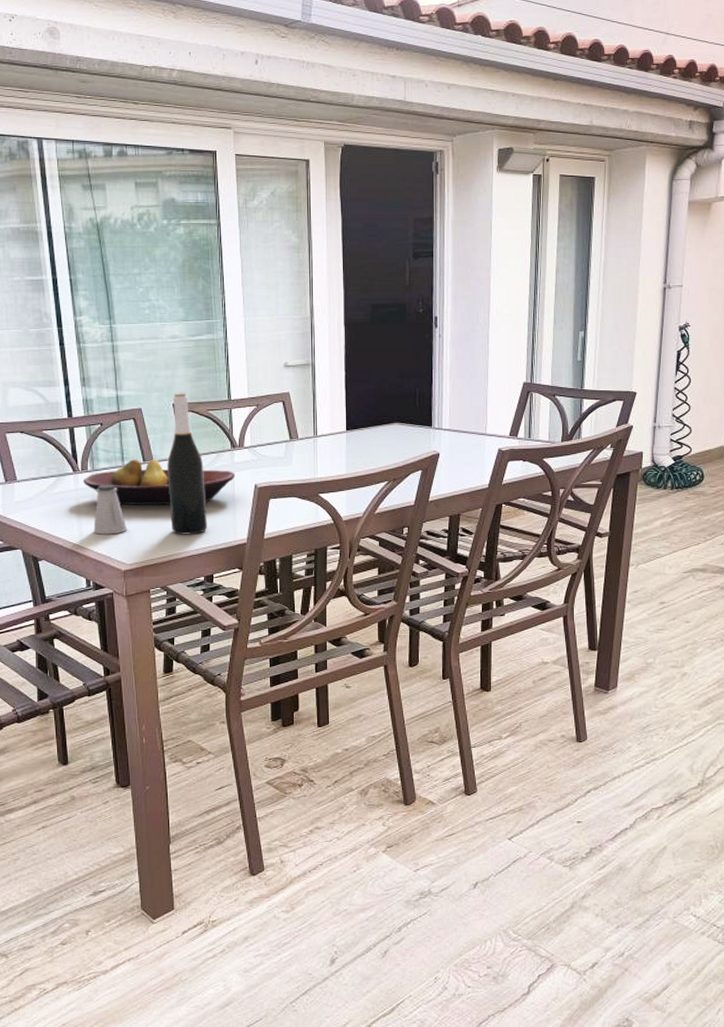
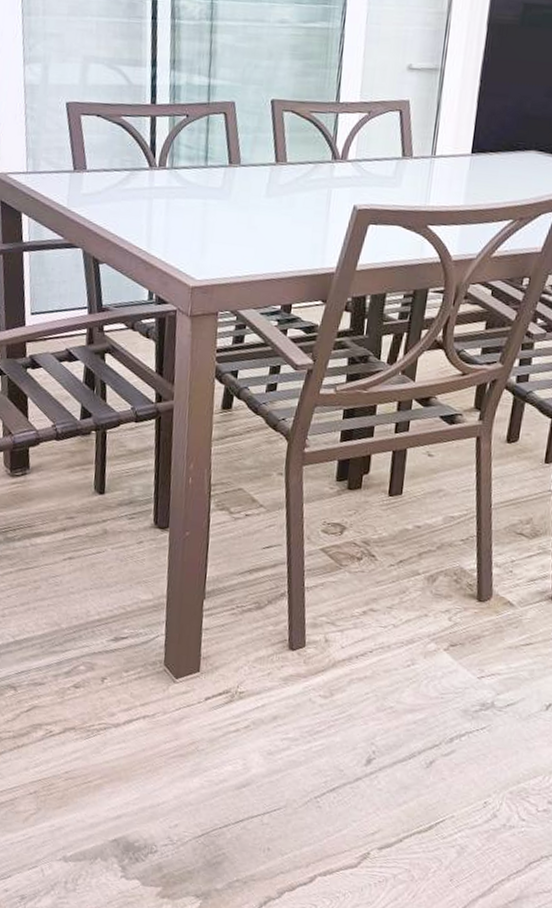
fruit bowl: present [82,459,236,506] -> none [158,160,333,219]
saltshaker: present [93,484,128,535] -> none [164,185,202,244]
wine bottle: present [167,393,207,535] -> none [251,88,298,256]

